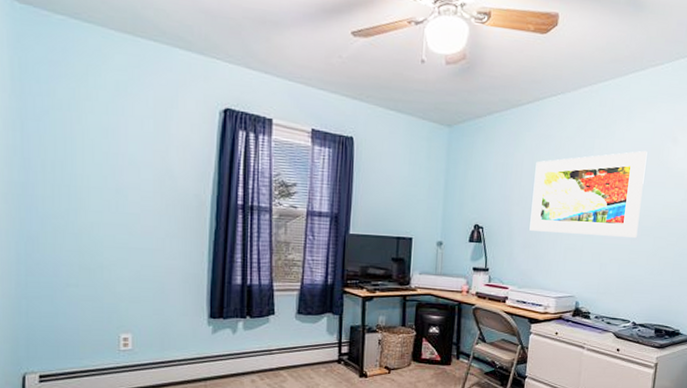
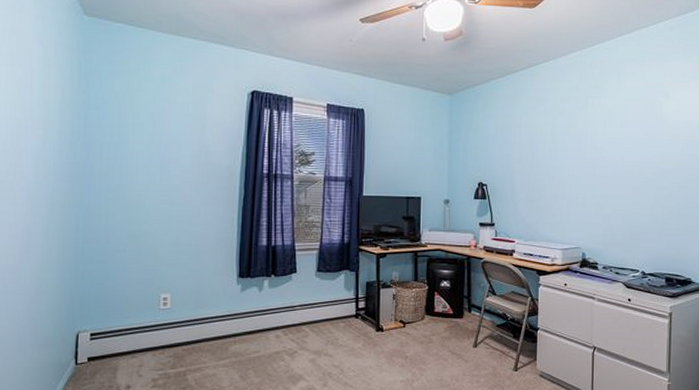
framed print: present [529,150,648,238] -> none [531,106,641,189]

